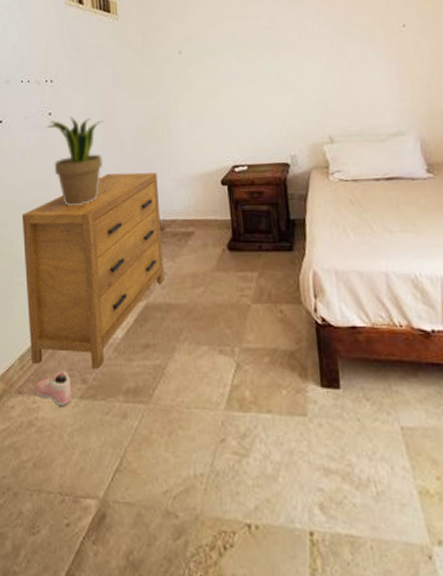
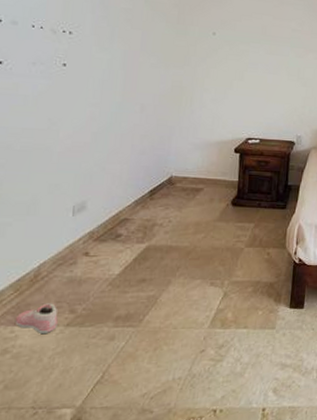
dresser: present [21,172,164,369] -> none [12,130,175,301]
potted plant: present [45,116,104,206] -> none [57,71,125,156]

